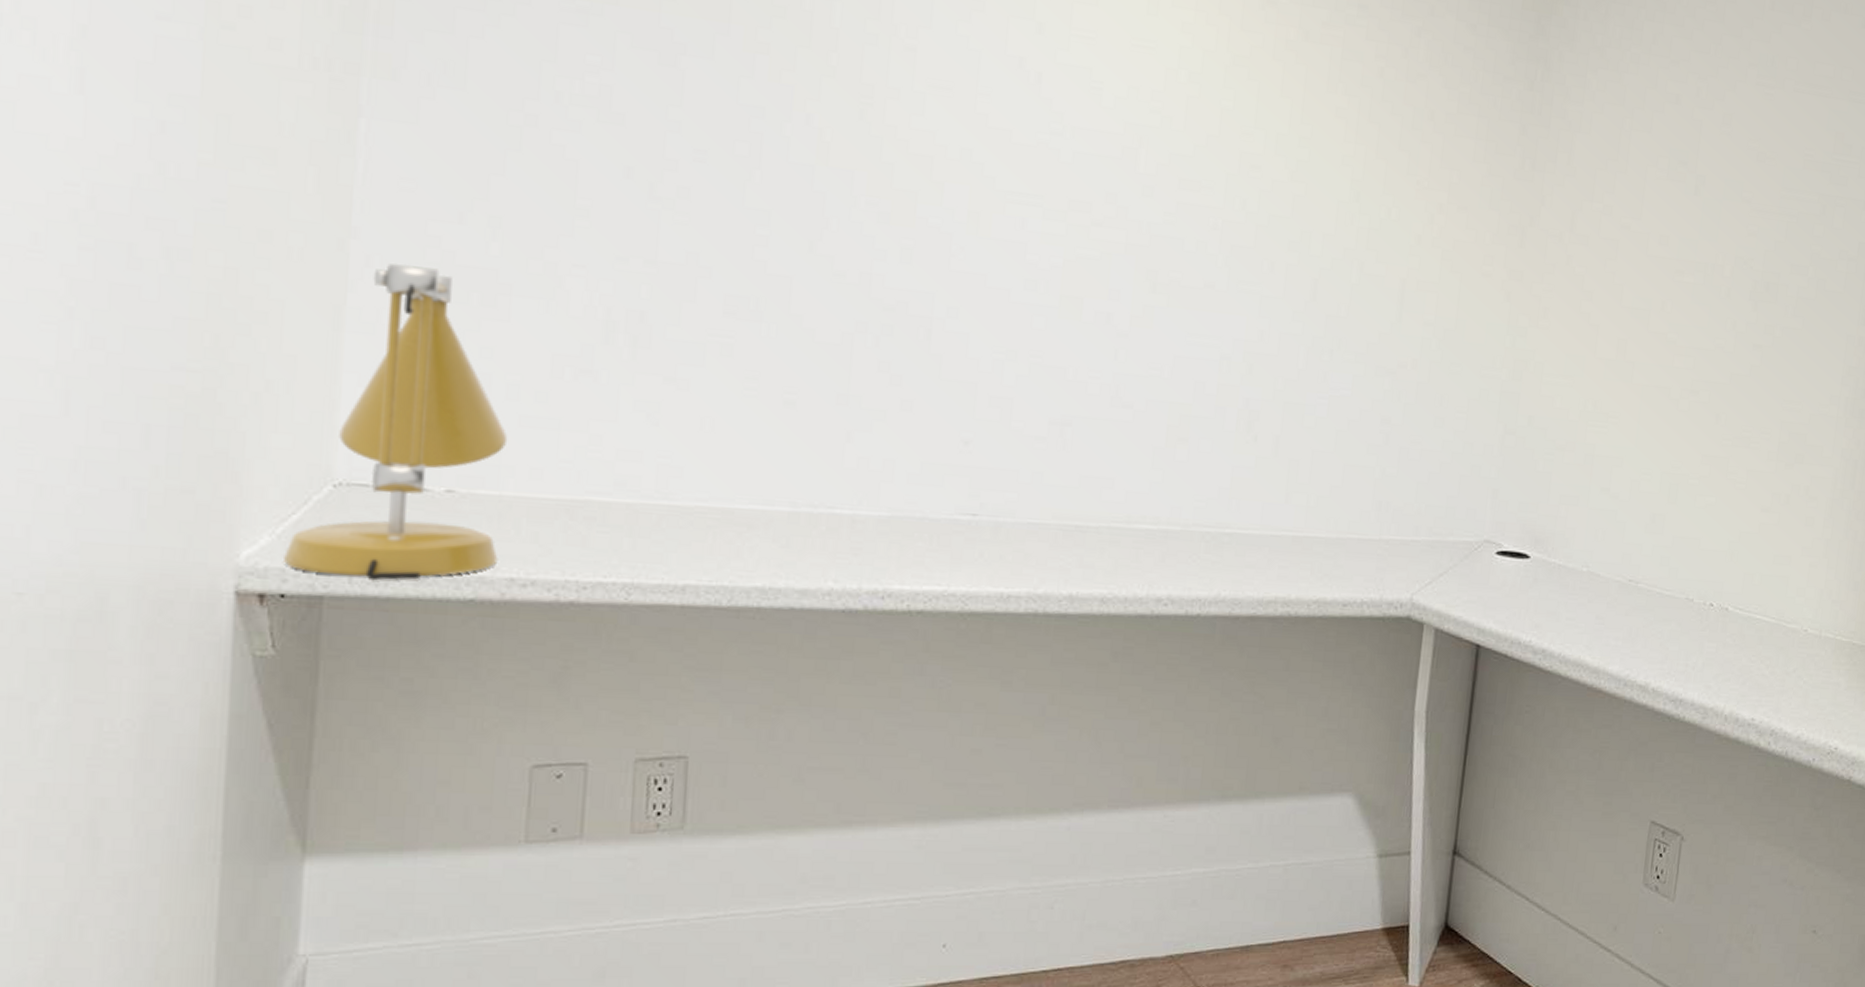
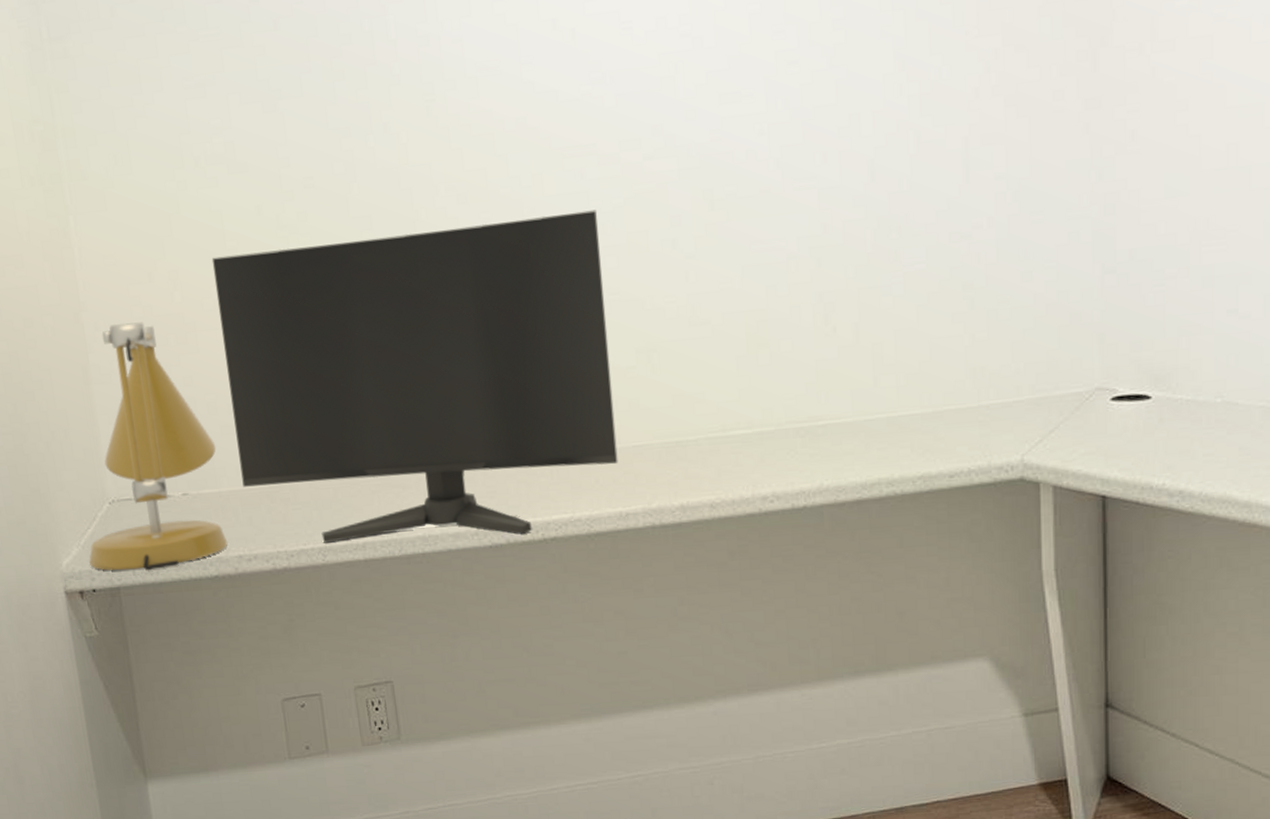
computer monitor: none [535,213,1032,602] -> present [211,210,618,543]

